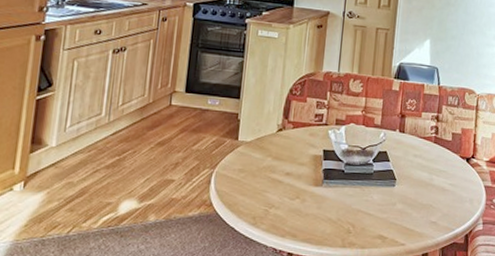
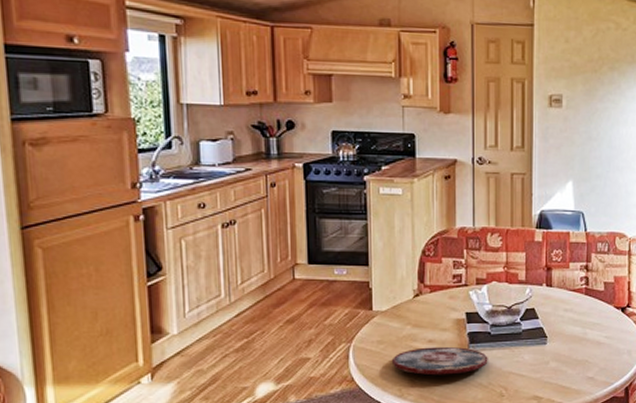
plate: none [249,179,340,208] -> present [391,346,488,376]

